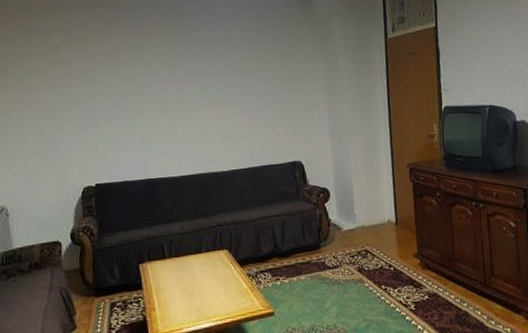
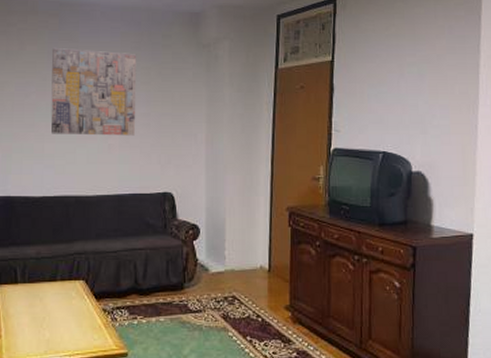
wall art: none [178,36,262,117] -> present [51,48,137,136]

